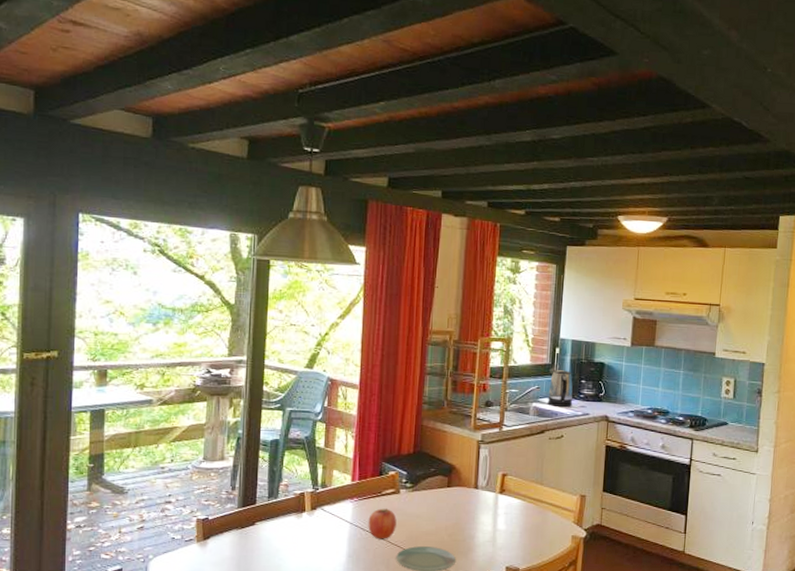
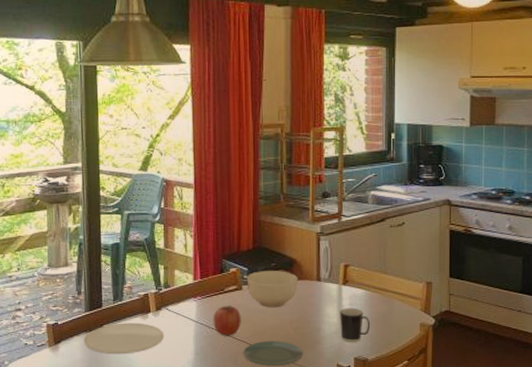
plate: none [234,521,318,553] -> present [83,322,165,355]
bowl: none [404,476,456,513] -> present [246,271,298,308]
mug: none [494,517,524,551] -> present [339,308,371,342]
kettle: present [548,370,573,407] -> none [386,156,413,193]

